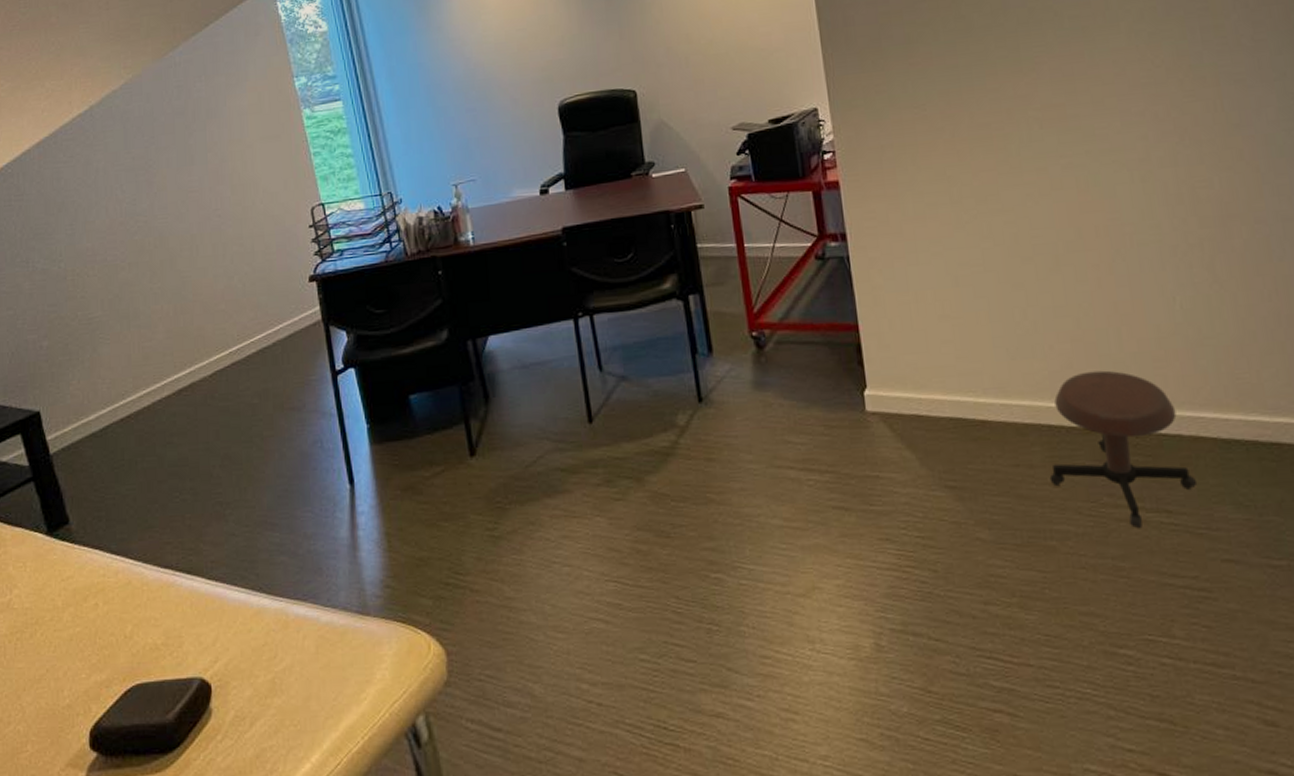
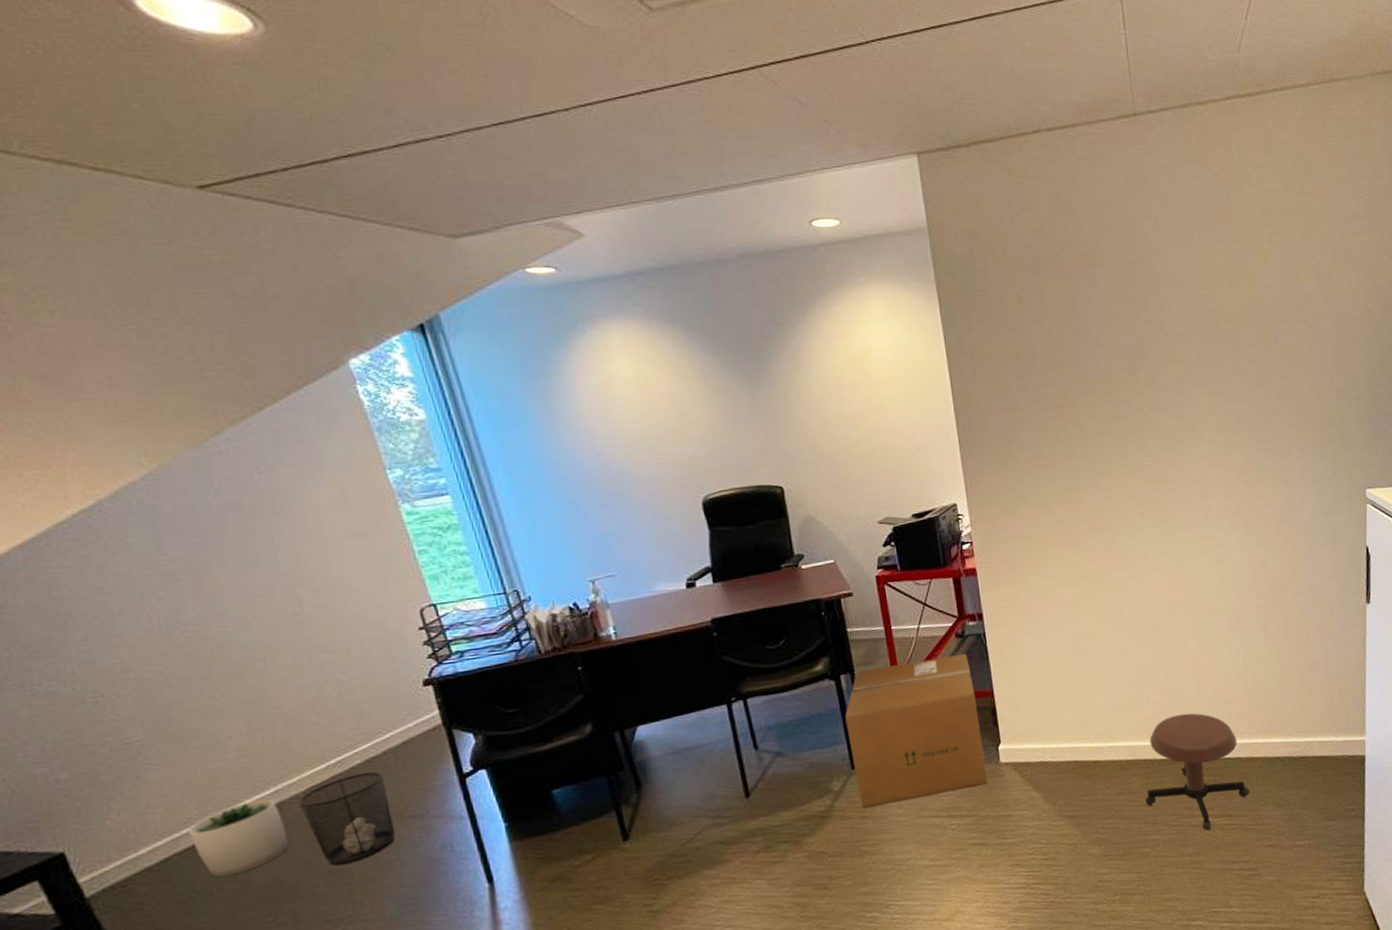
planter: none [125,379,195,449] -> present [189,798,289,878]
waste bin: none [205,361,277,449] -> present [298,771,395,866]
box: none [692,278,851,448] -> present [845,653,988,808]

